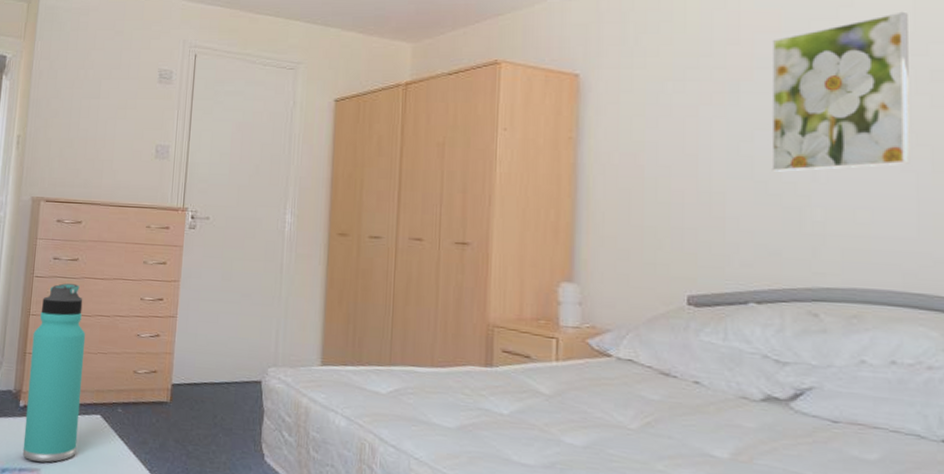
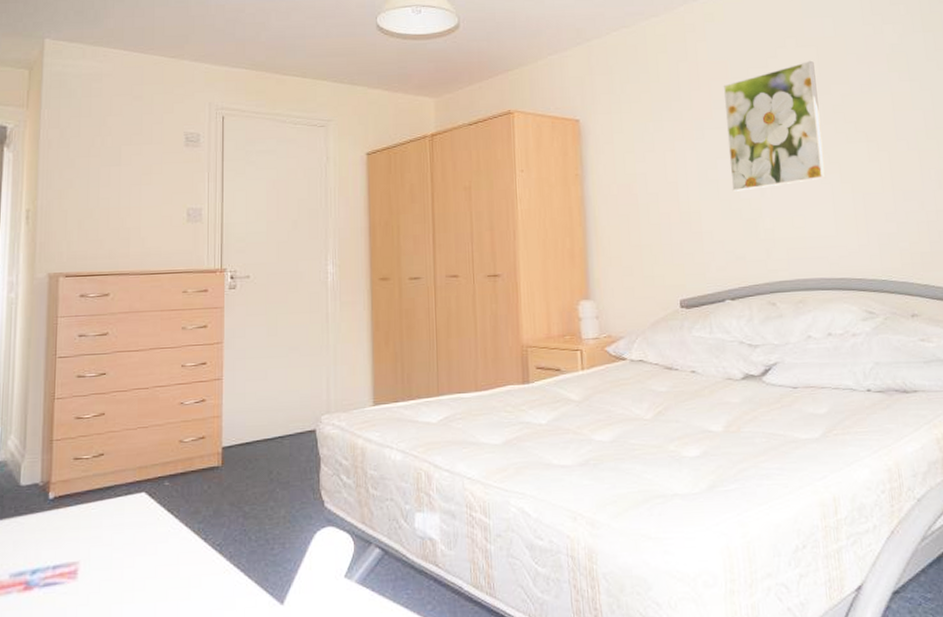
thermos bottle: present [22,283,86,463] -> none [56,360,123,555]

